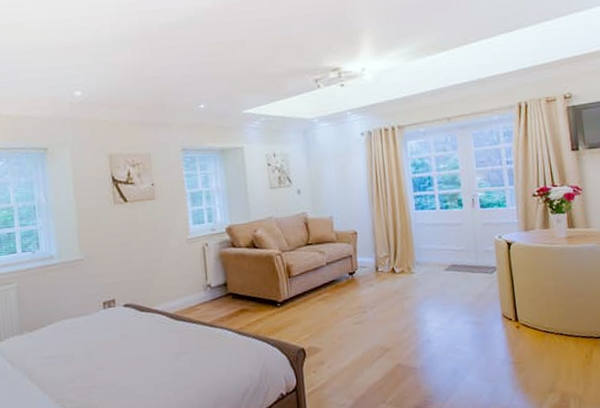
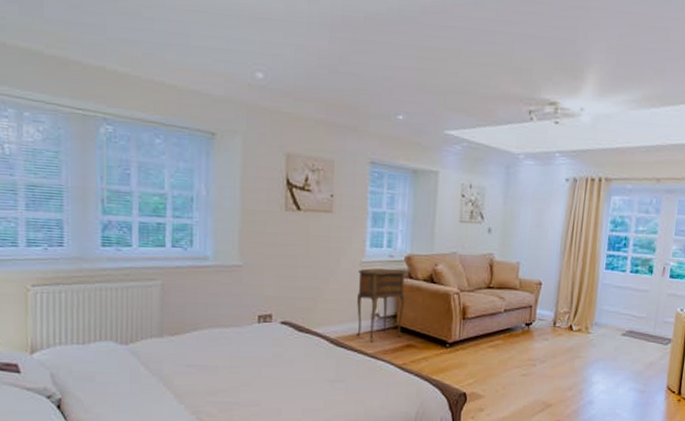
side table: none [185,240,235,312] -> present [357,268,406,342]

